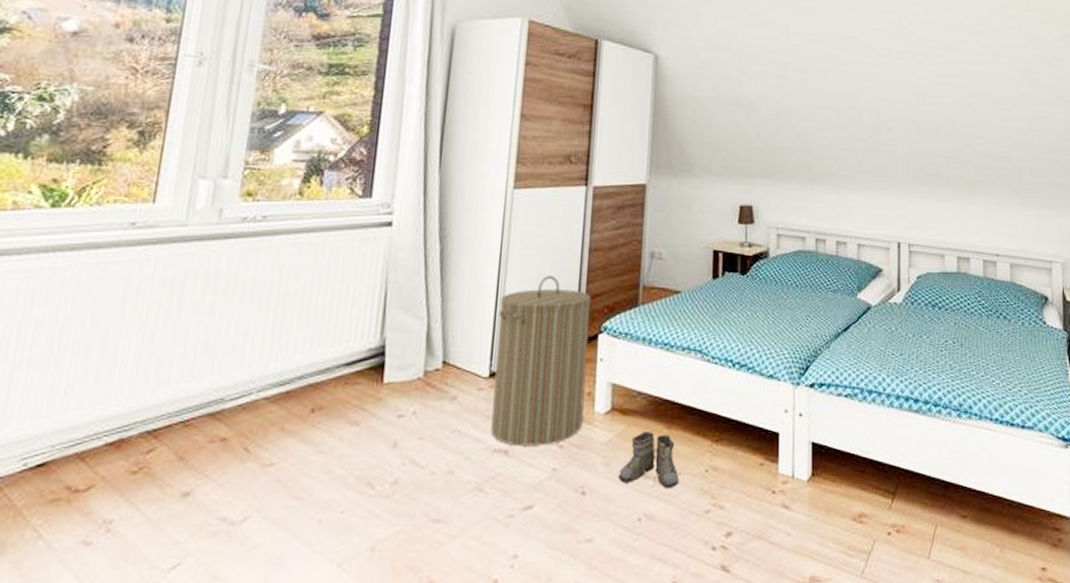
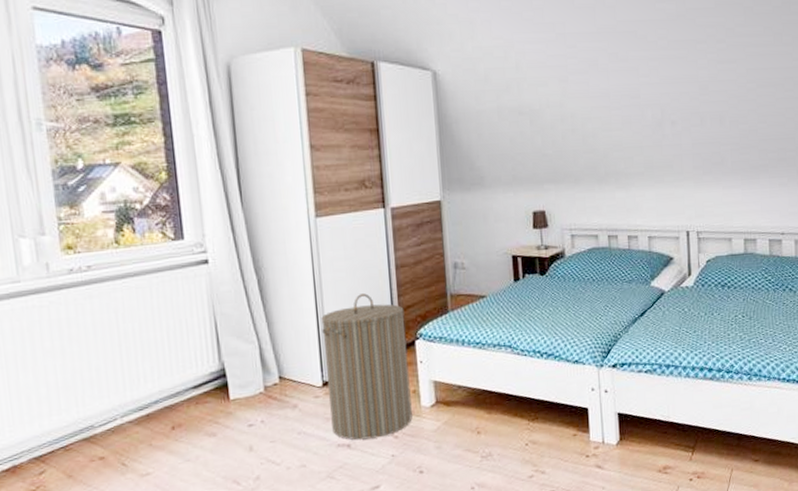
boots: present [618,430,681,489] -> none [450,417,504,462]

